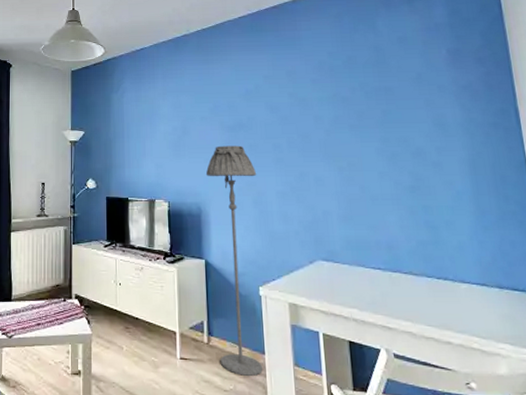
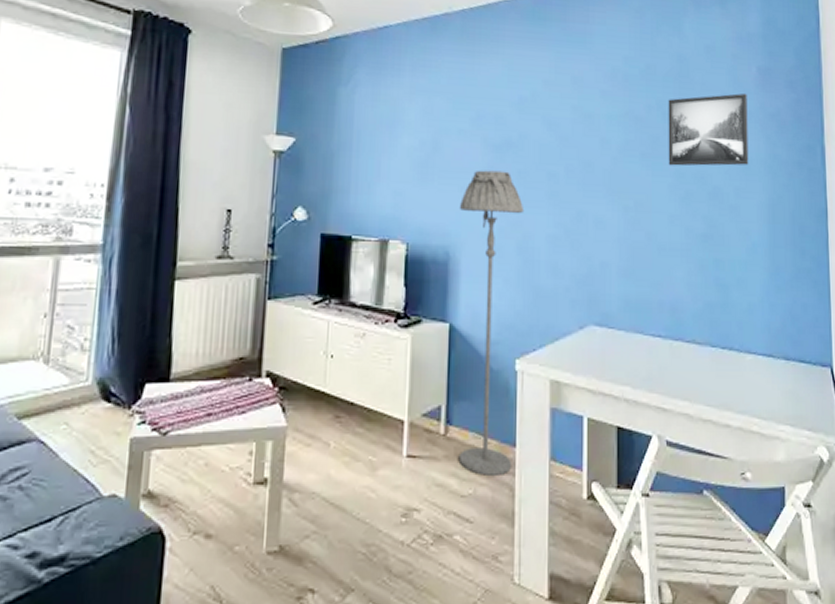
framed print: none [369,71,447,133] -> present [668,93,749,166]

